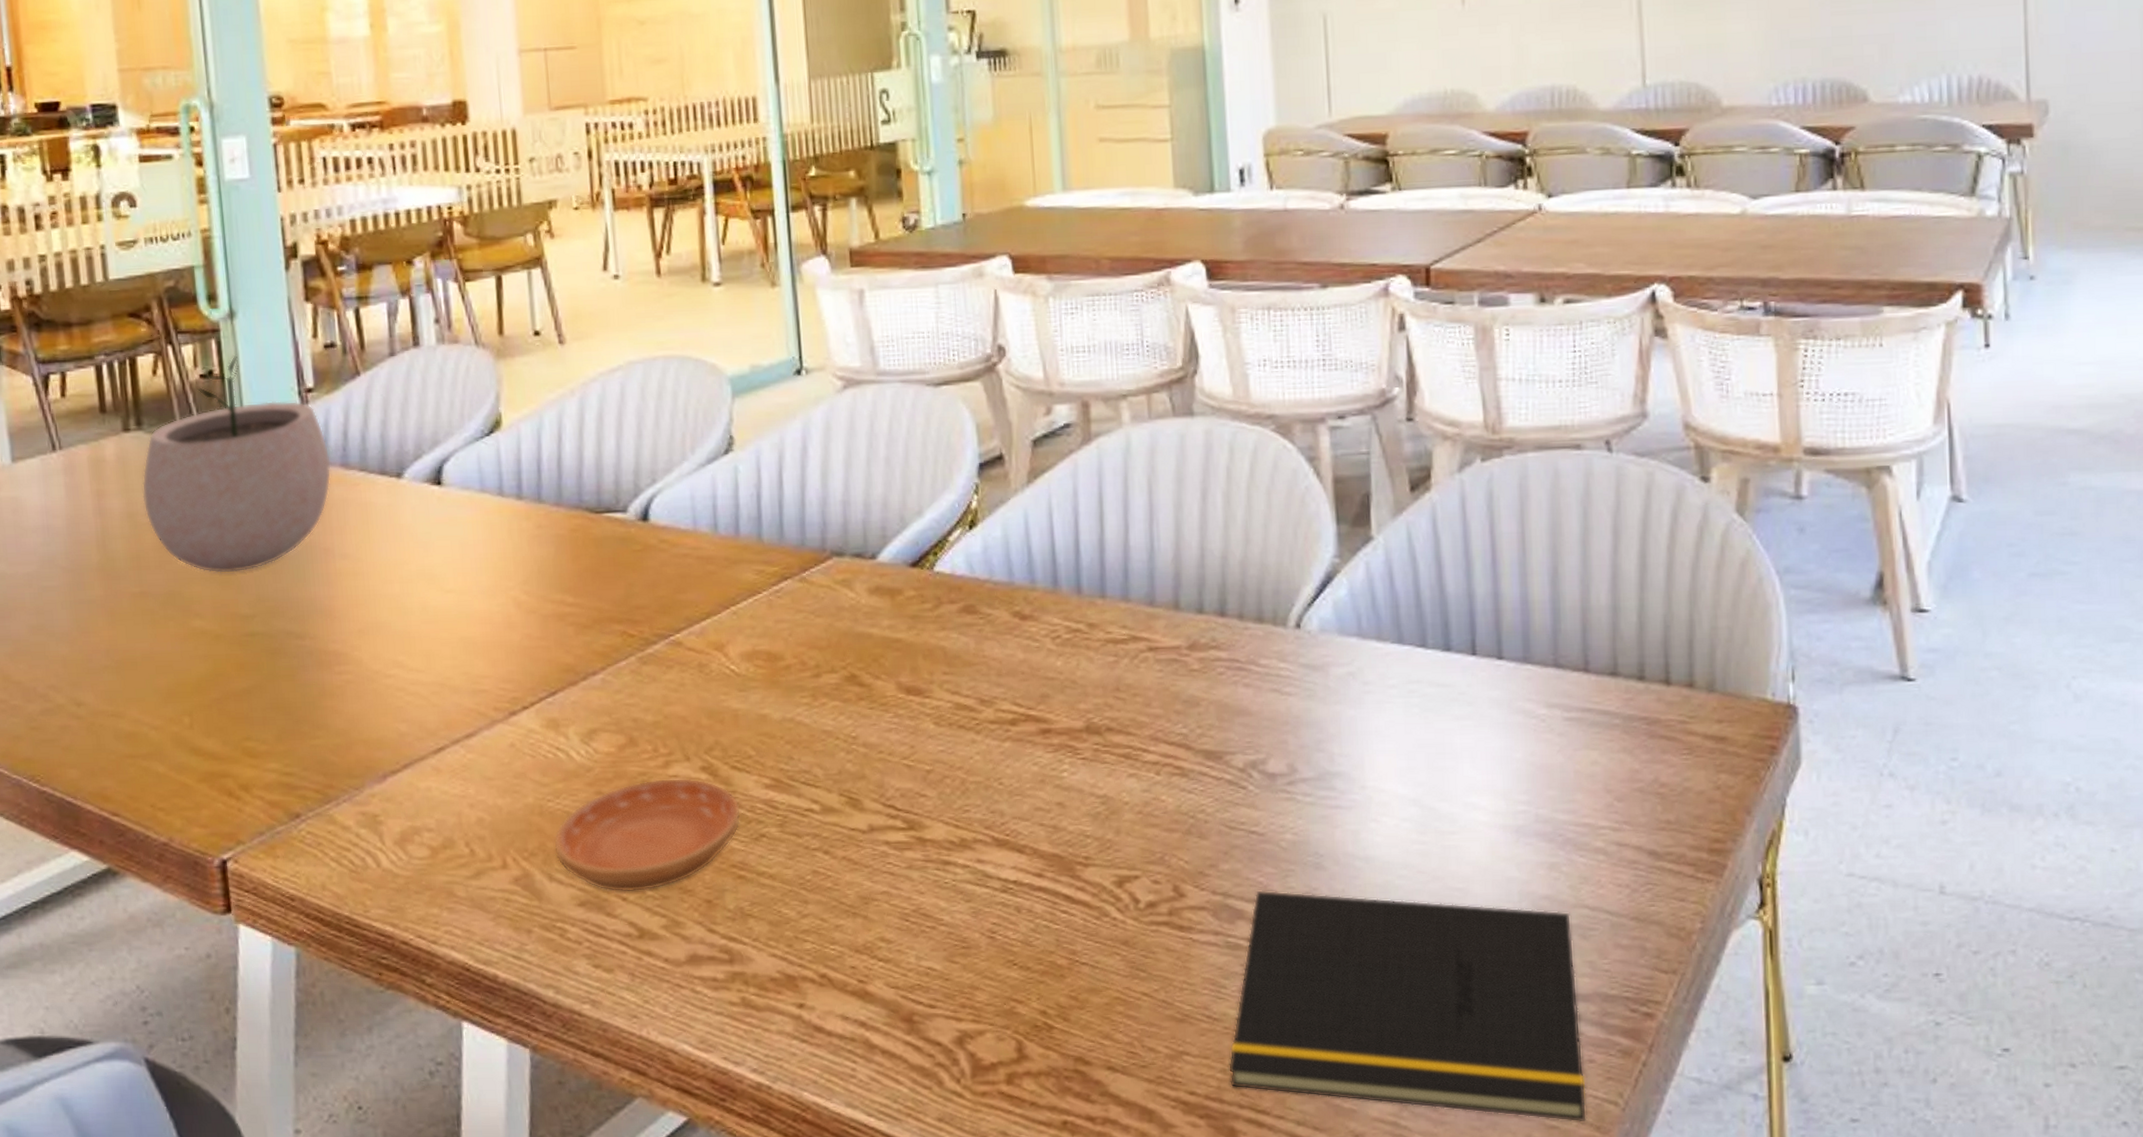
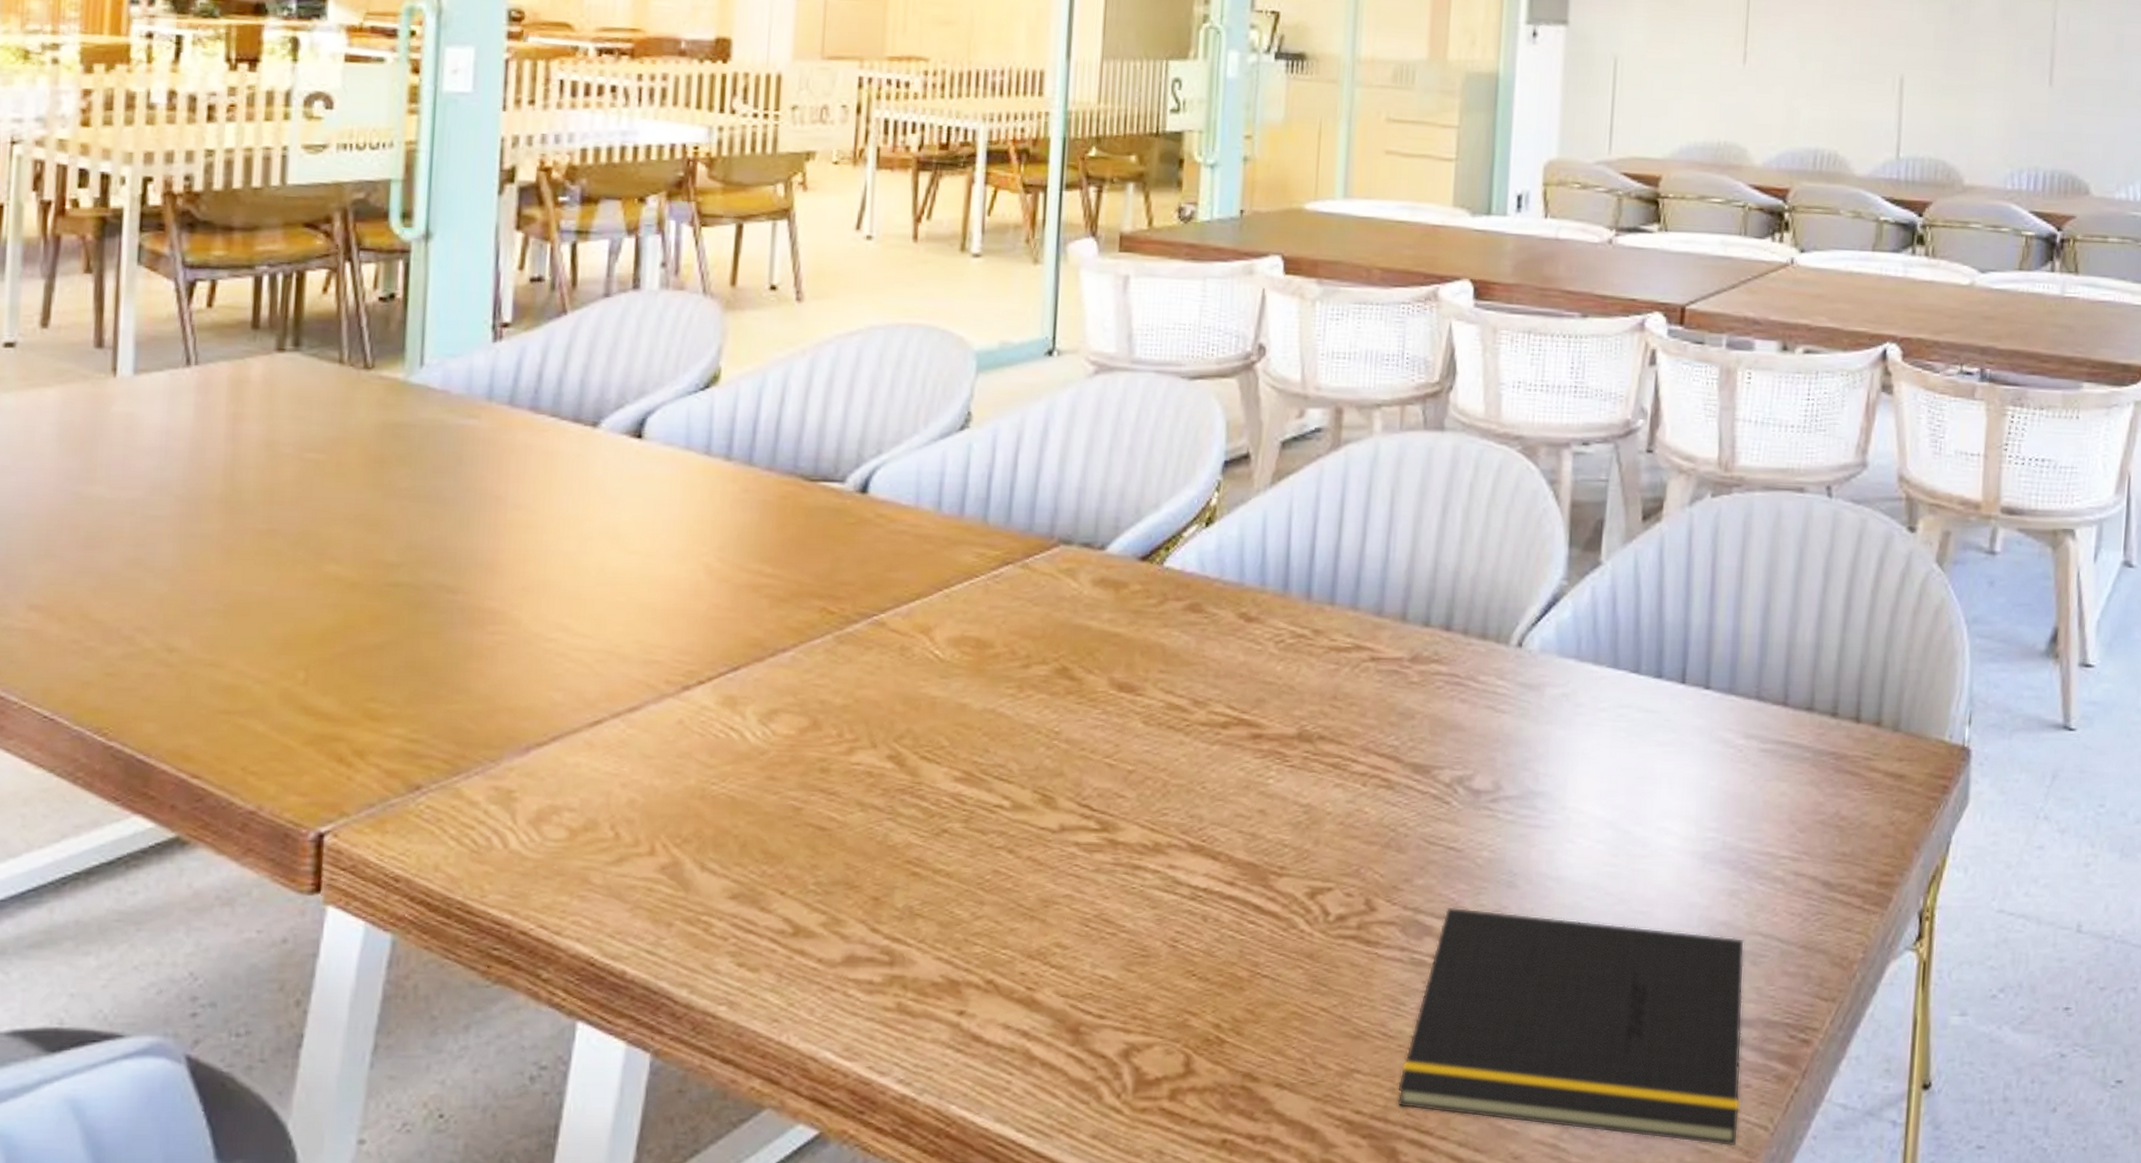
plant pot: present [142,355,332,573] -> none [287,280,519,516]
saucer: present [554,777,741,892] -> none [711,765,925,886]

